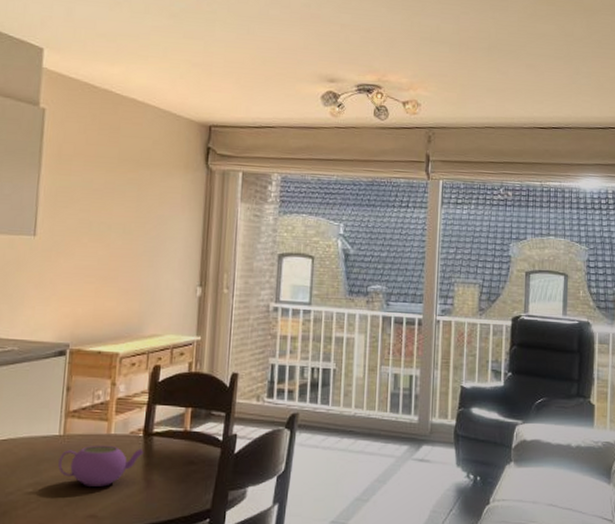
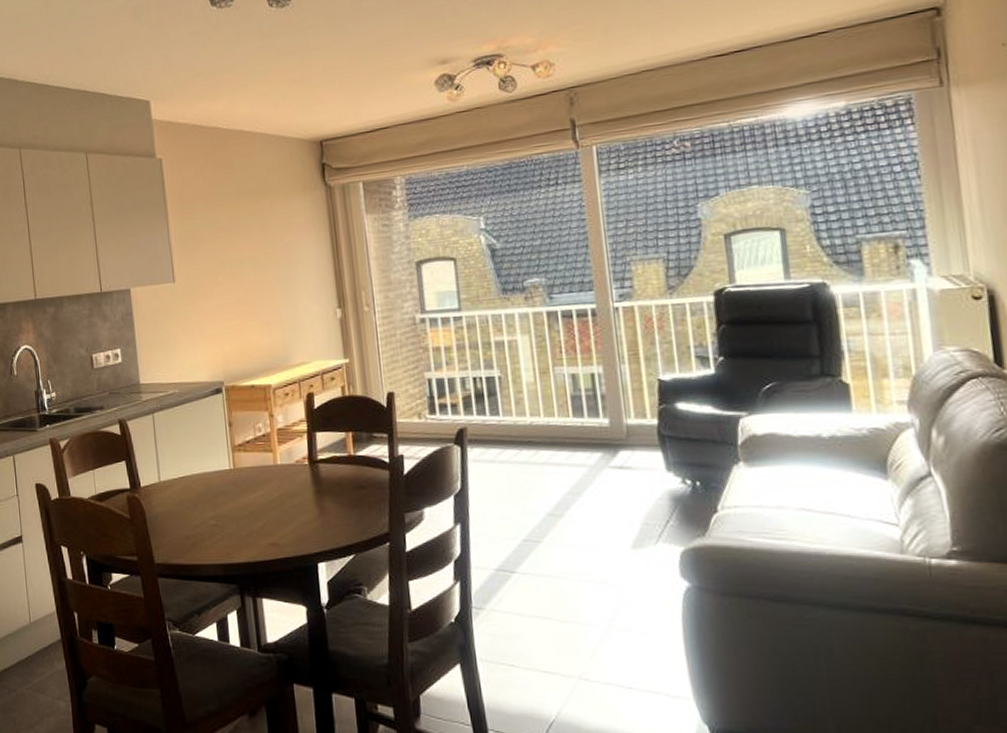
teapot: present [58,445,144,487] -> none [234,475,312,516]

